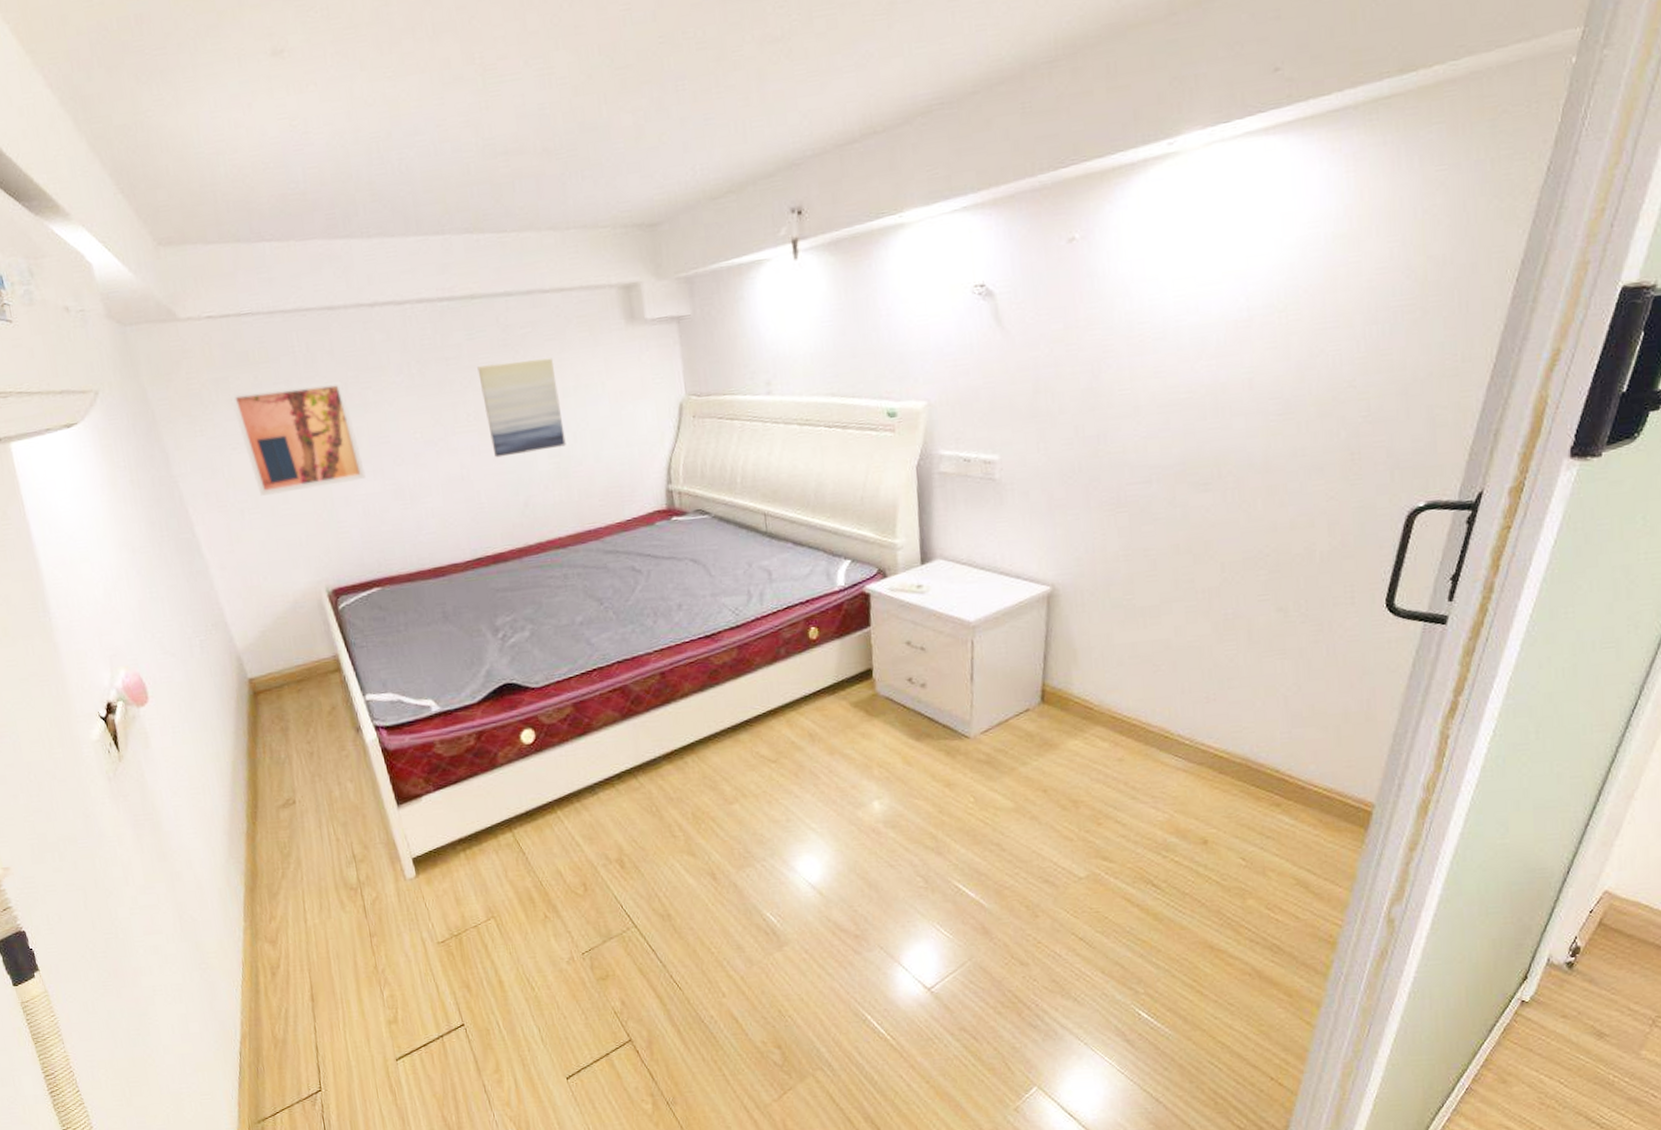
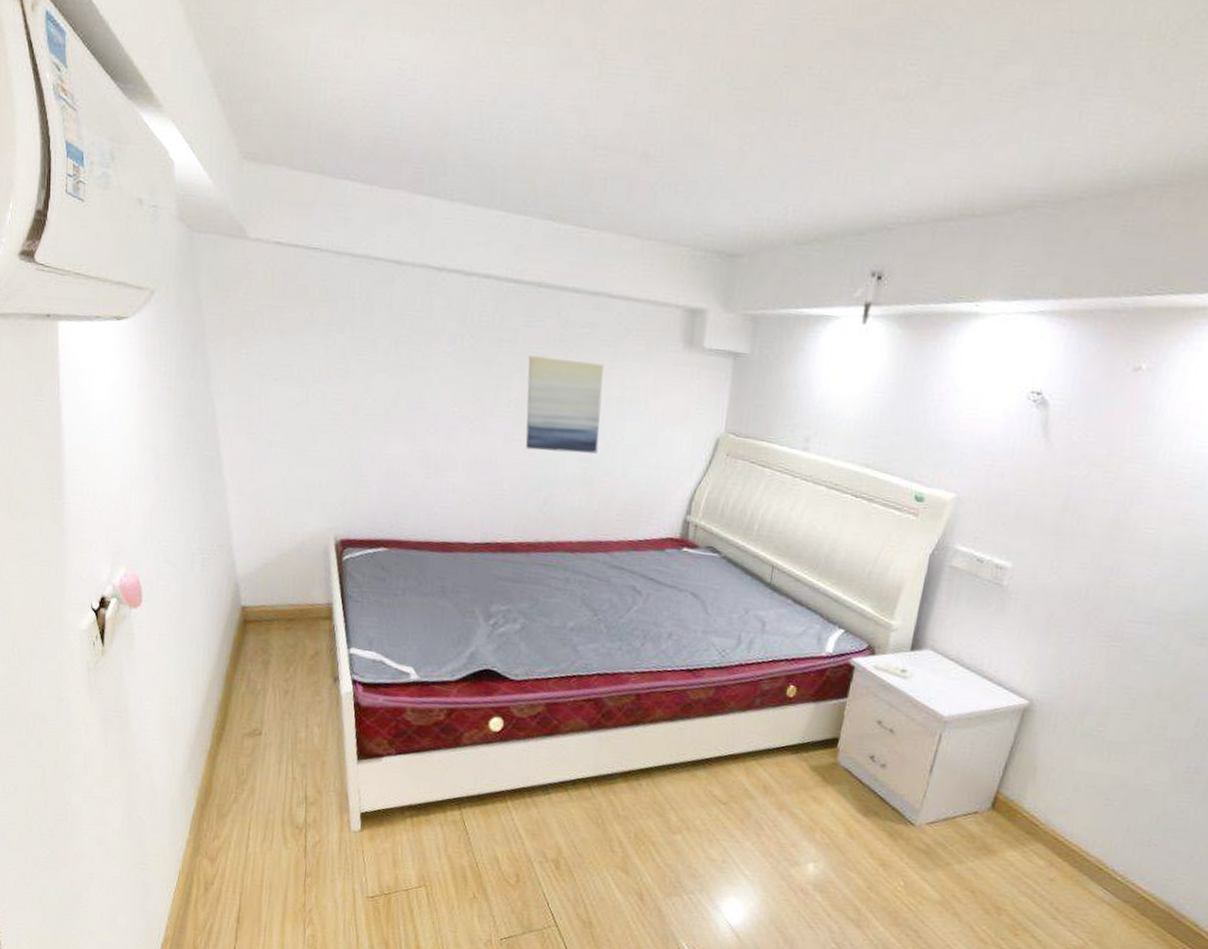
wall art: present [229,380,366,496] -> none [281,323,397,439]

